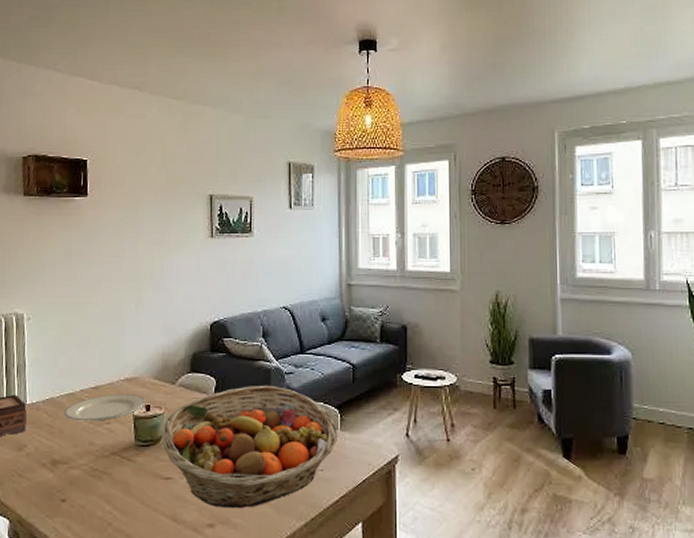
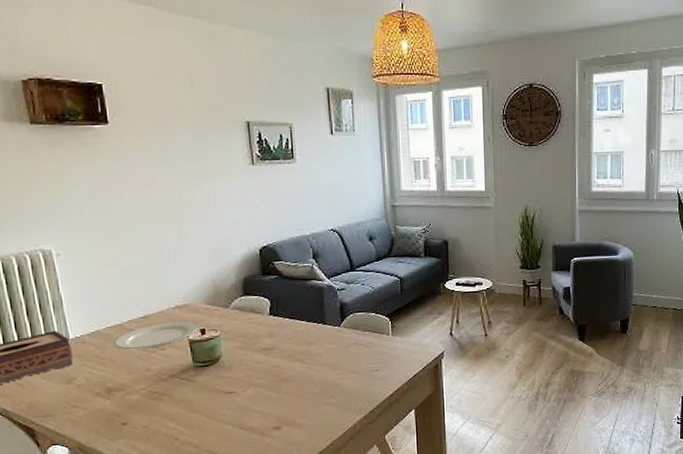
fruit basket: present [163,385,337,509] -> none [220,301,389,412]

